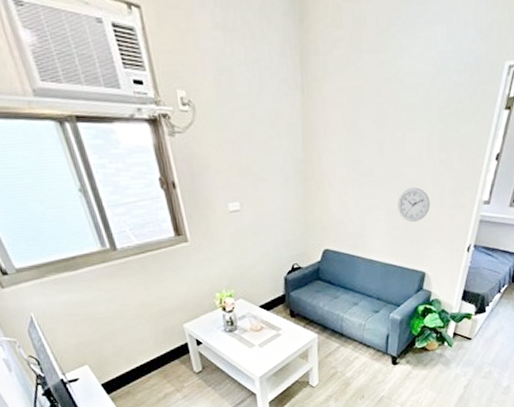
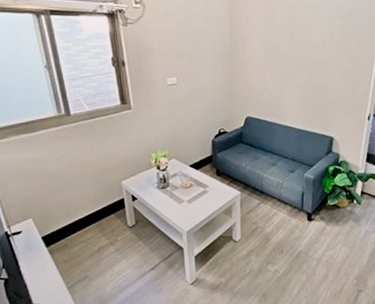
wall clock: present [398,187,430,222] -> none [307,67,335,95]

